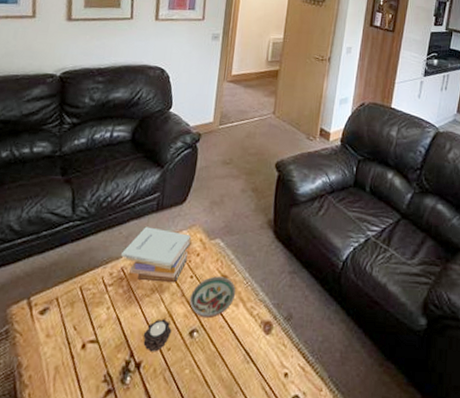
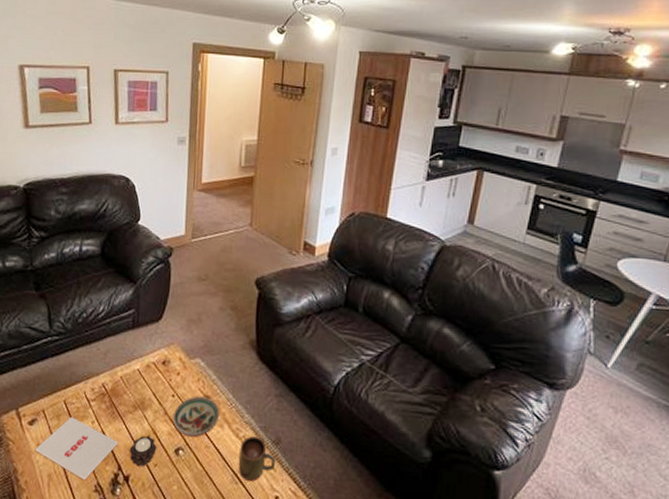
magazine: none [43,303,133,371] -> present [34,416,119,481]
books: present [120,226,191,283] -> none [100,343,170,401]
mug: none [250,314,287,359] -> present [238,436,276,481]

